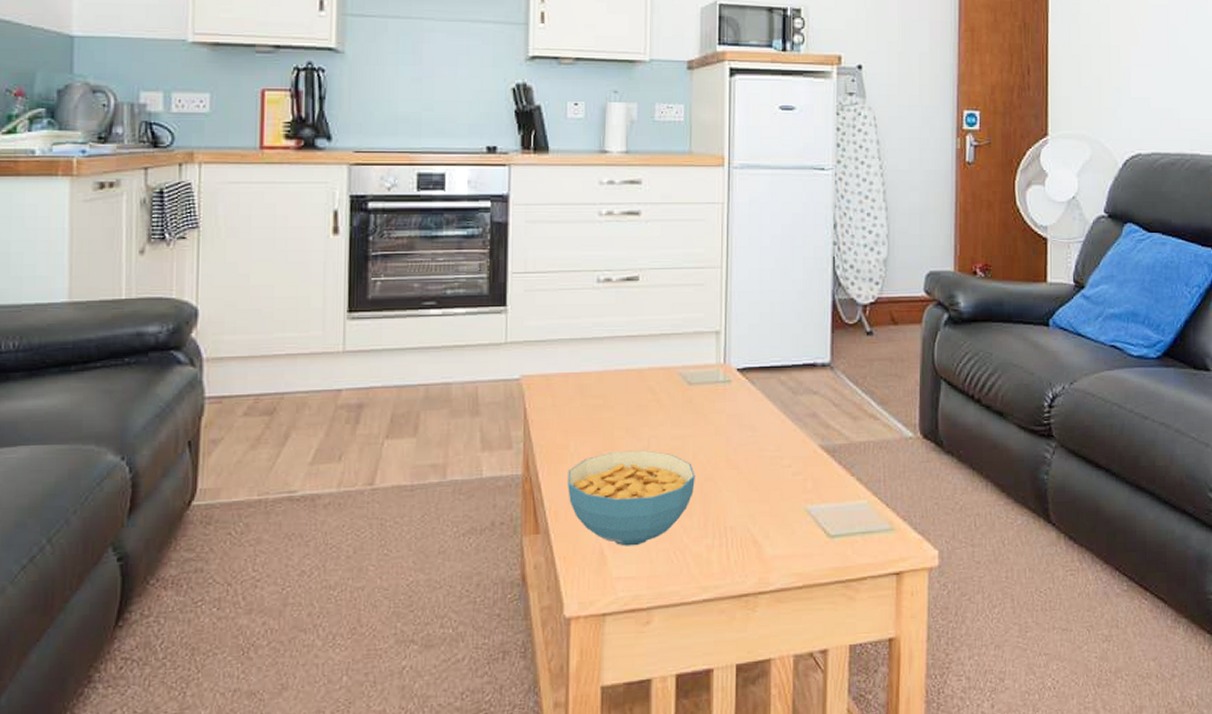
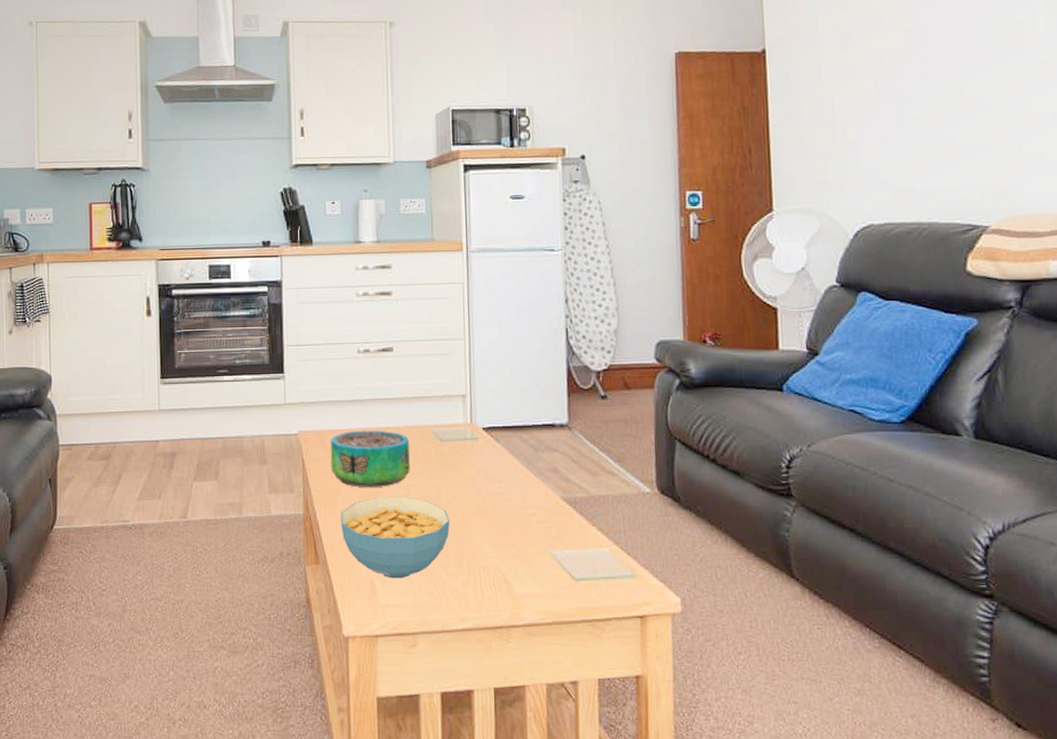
decorative bowl: none [558,373,652,441] -> present [330,430,410,488]

